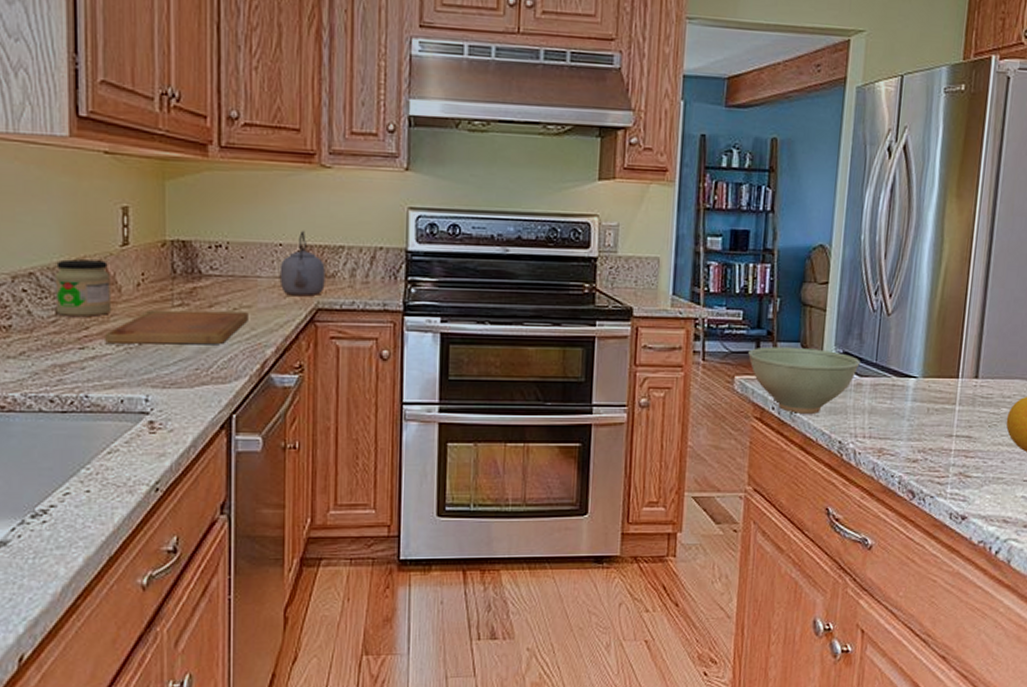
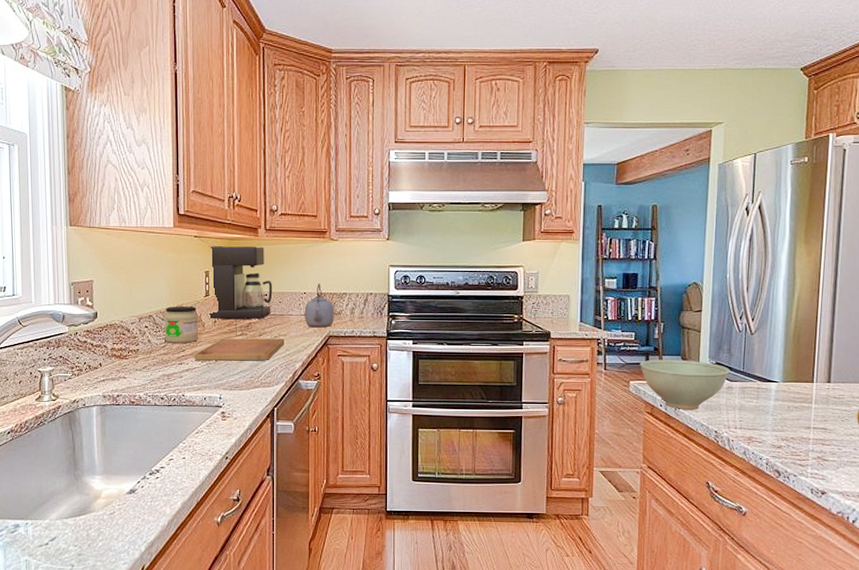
coffee maker: none [129,168,231,282] -> present [209,246,273,319]

